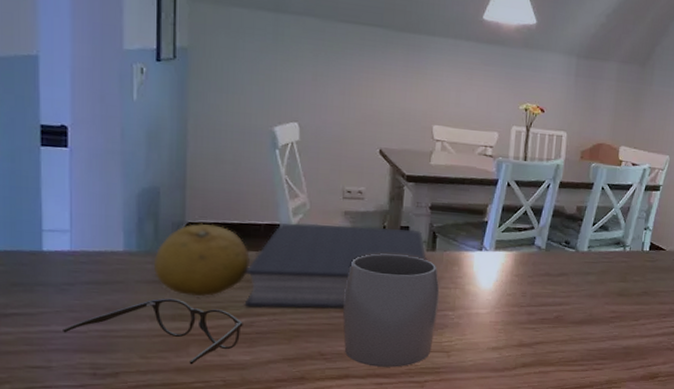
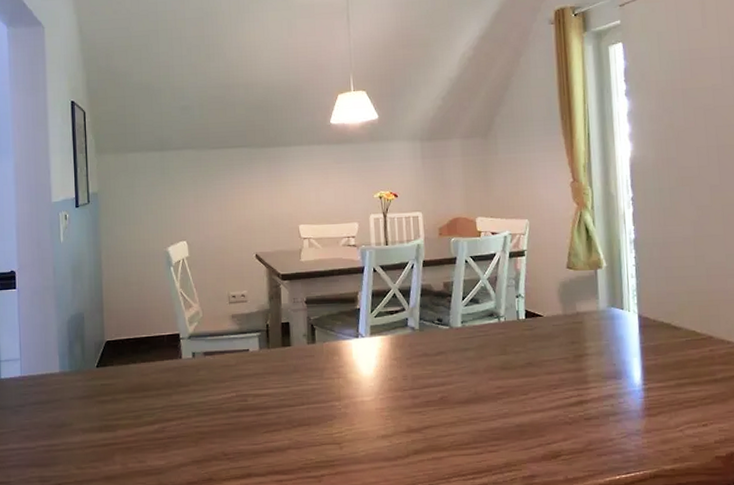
eyeglasses: present [63,298,243,365] -> none [18,411,157,473]
fruit: present [154,223,250,297] -> none [83,340,158,408]
book: present [244,222,427,309] -> none [154,324,308,413]
mug: present [343,253,440,367] -> none [239,350,326,464]

